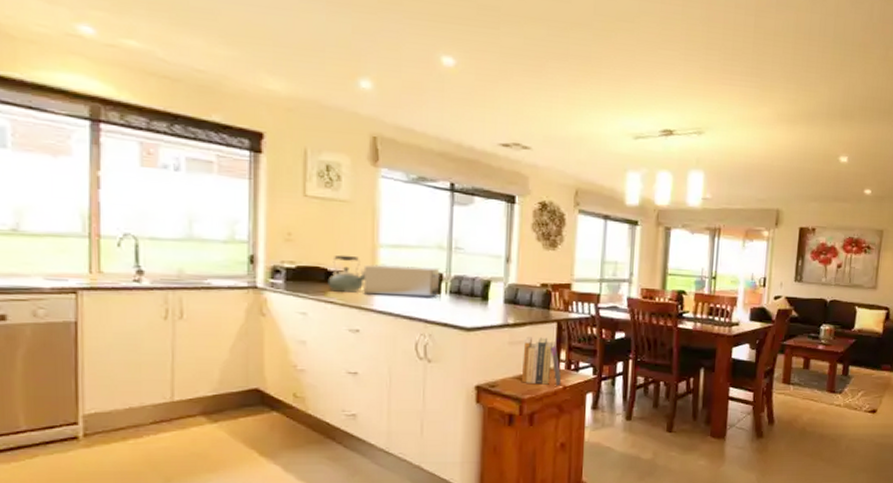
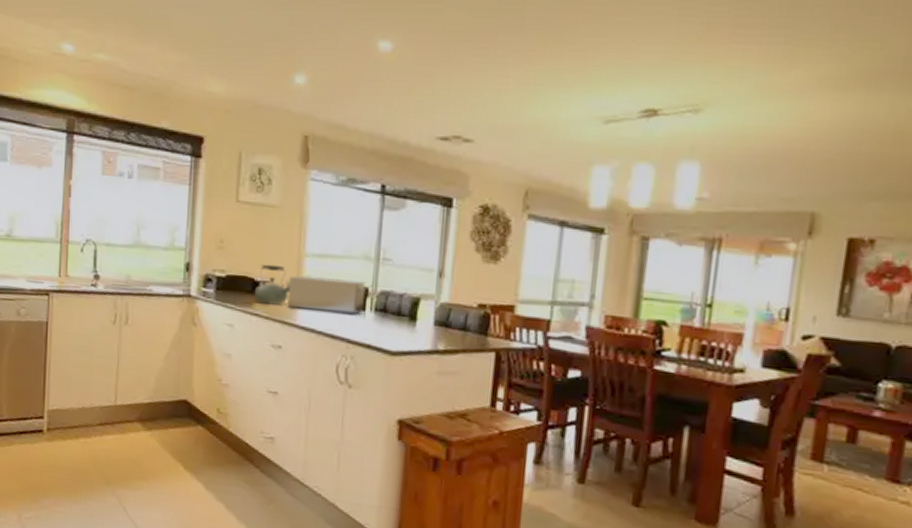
books: present [521,337,561,385] -> none [449,367,497,429]

